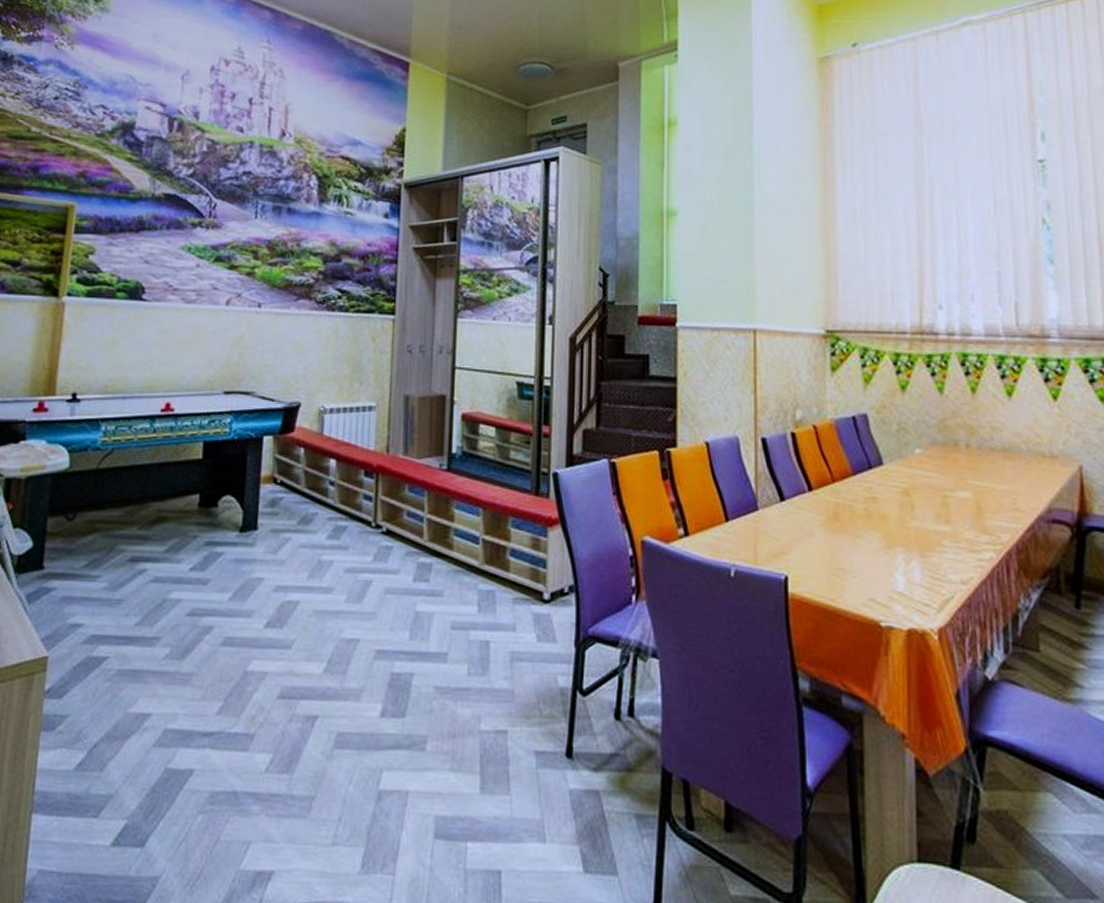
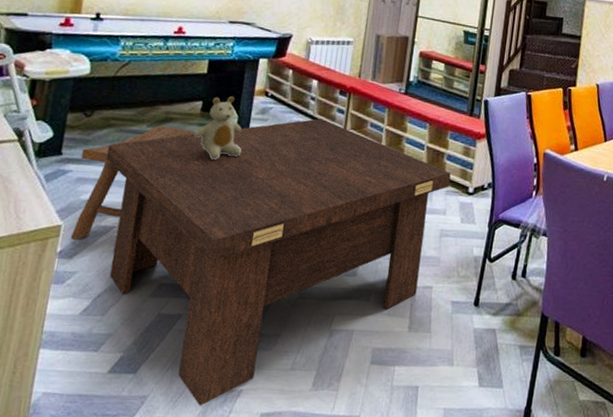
stool: none [59,527,195,675] -> present [71,125,197,240]
coffee table: none [93,509,518,892] -> present [106,118,451,406]
stuffed bear: none [192,486,251,569] -> present [193,96,242,161]

